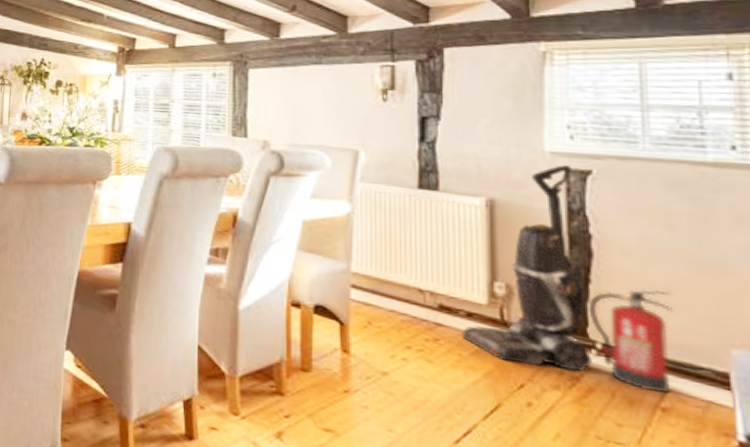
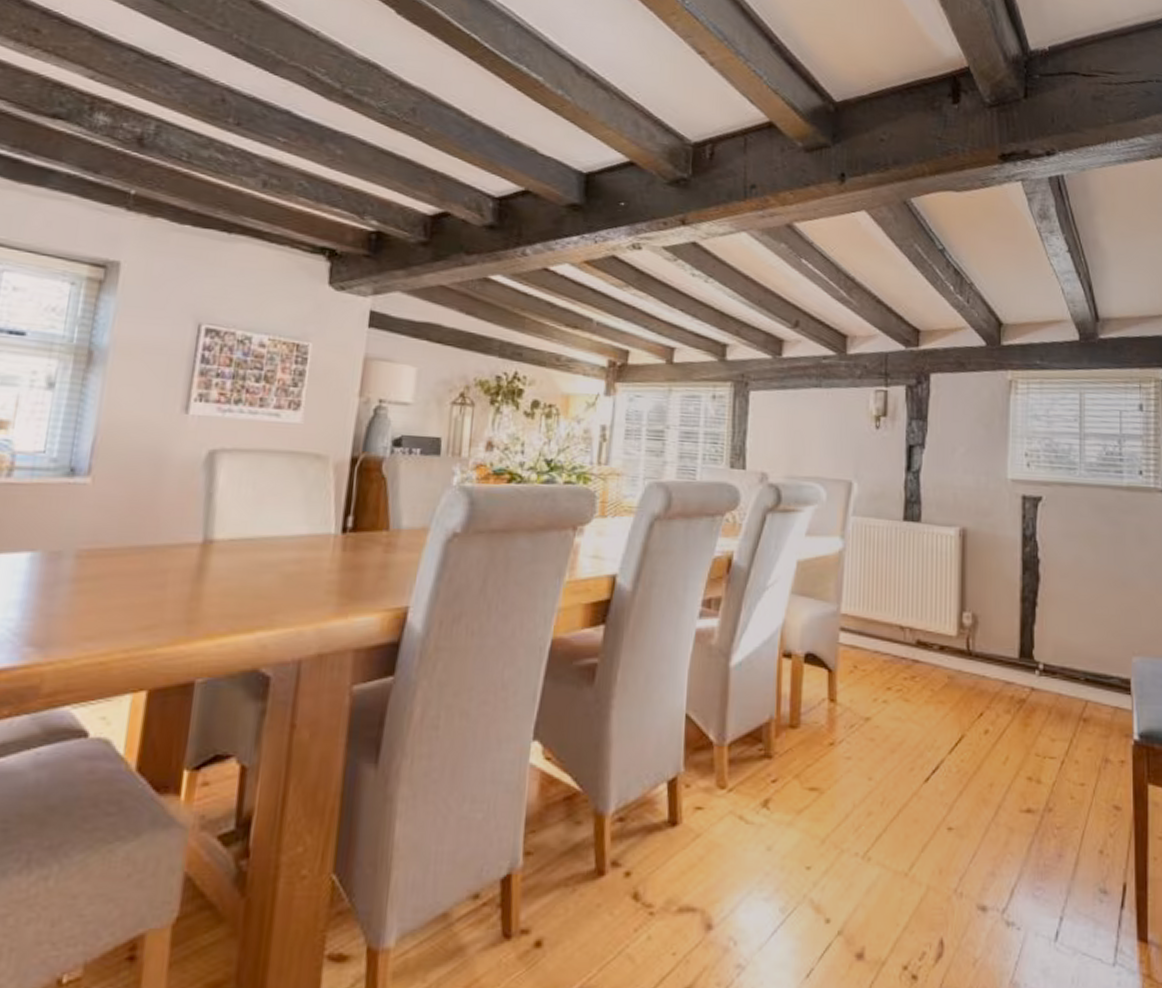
vacuum cleaner: present [462,165,592,371] -> none [935,492,1035,694]
fire extinguisher: present [588,289,674,394] -> none [1034,608,1096,705]

